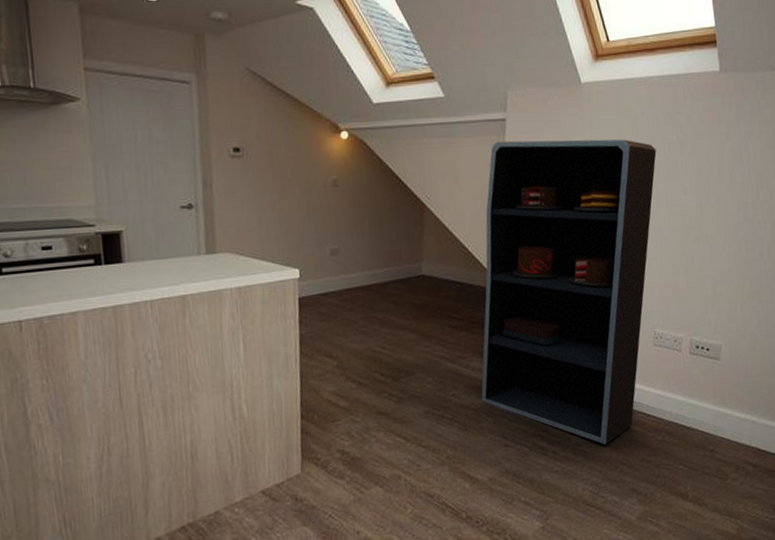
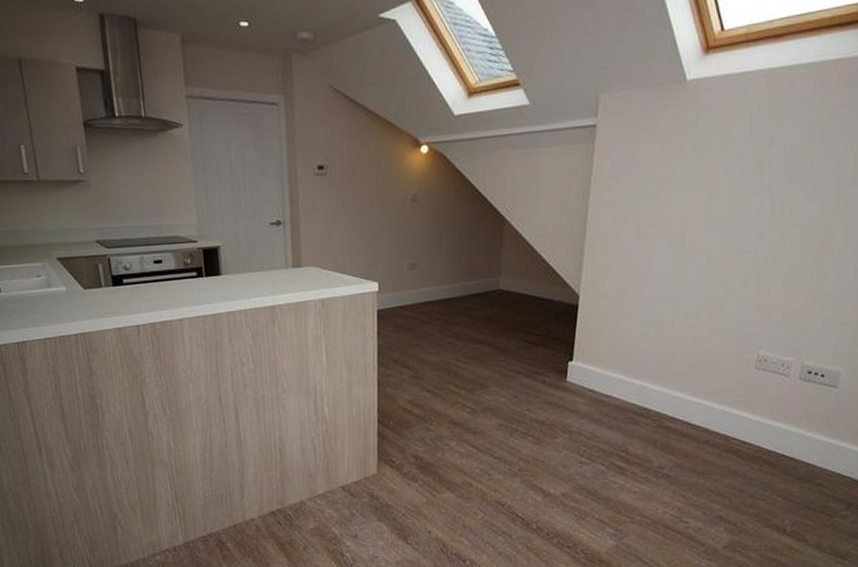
bookshelf: present [481,139,657,445] -> none [557,141,774,469]

